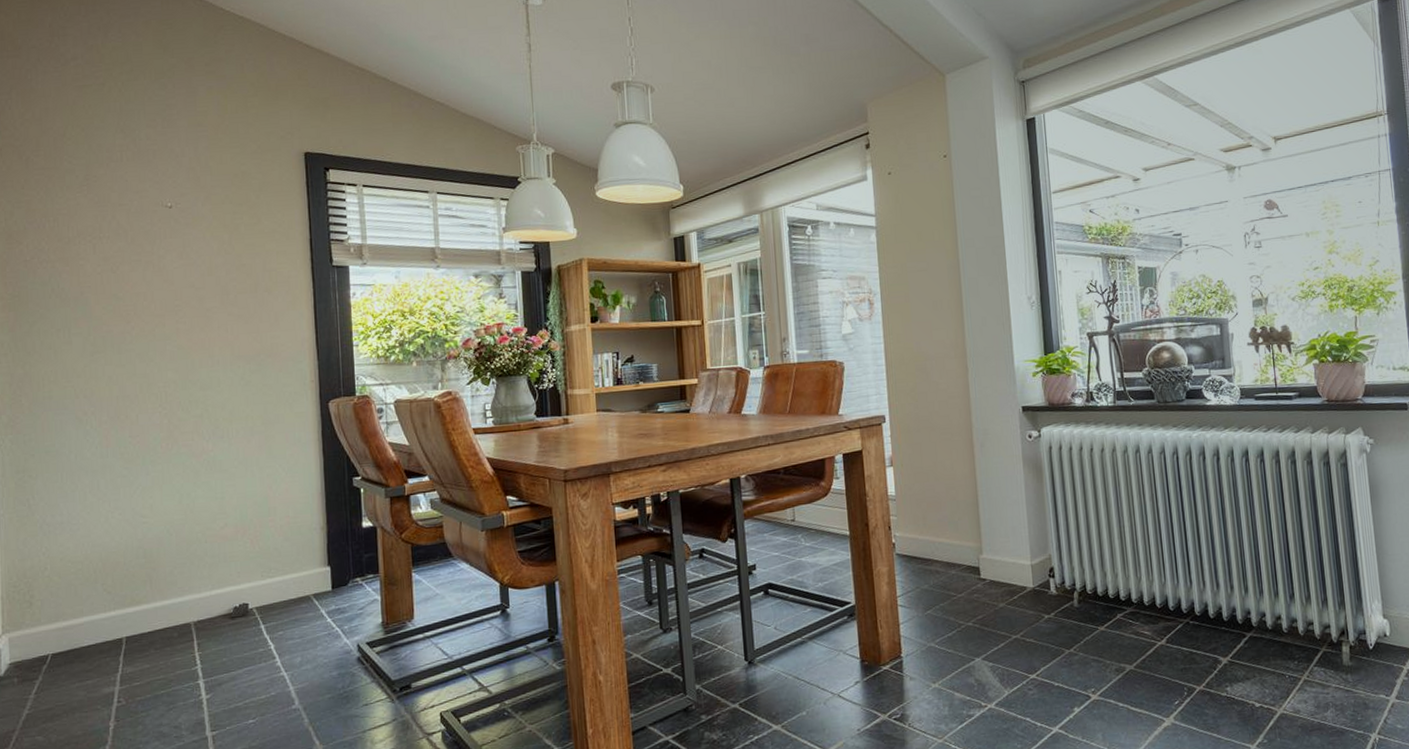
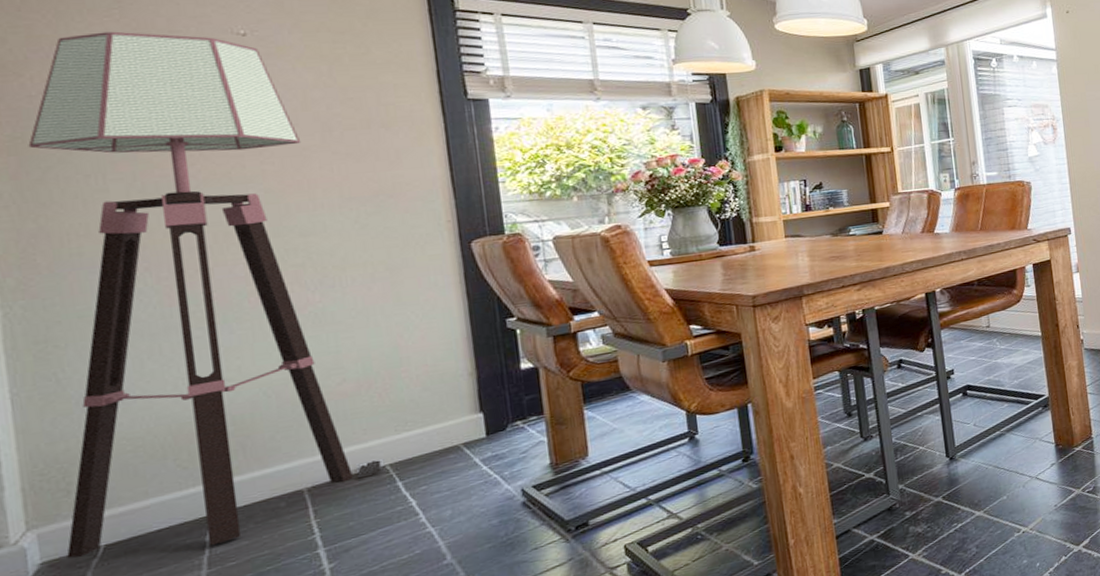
floor lamp: none [22,205,229,666] -> present [28,31,355,559]

